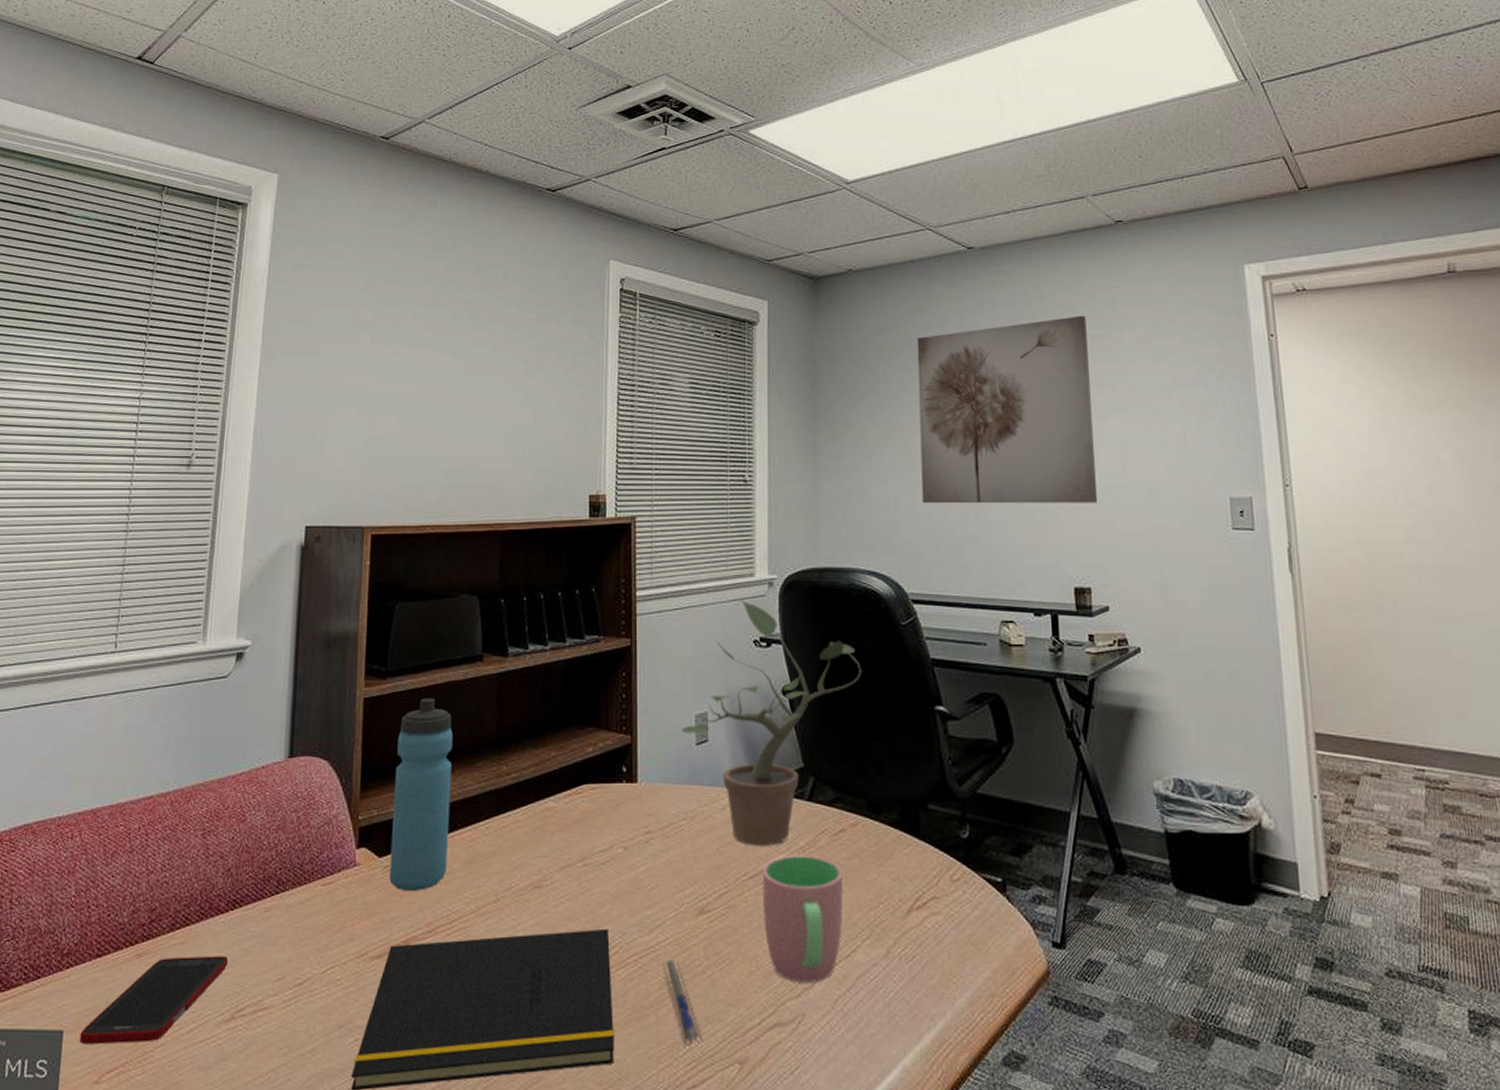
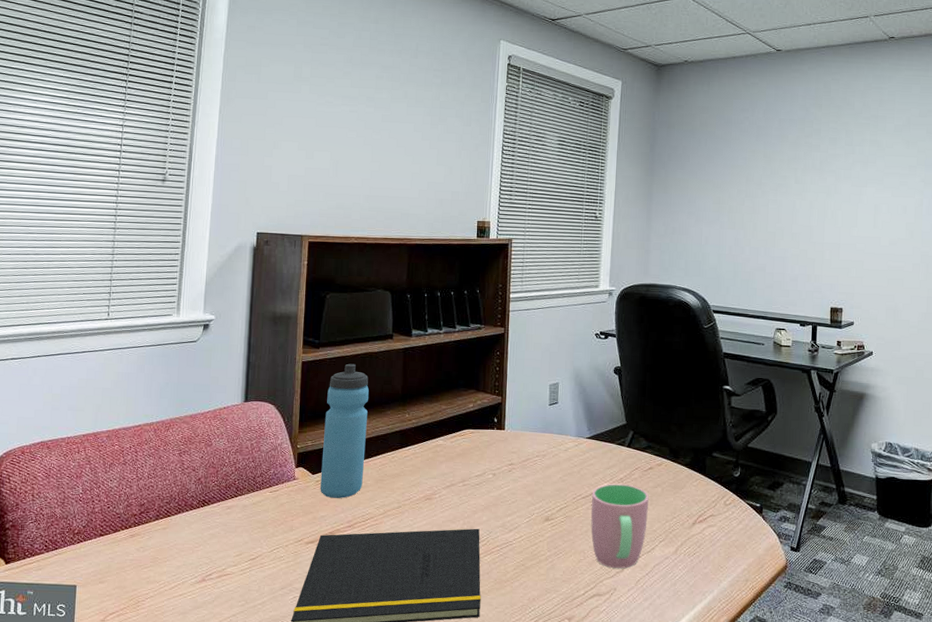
cell phone: present [79,956,229,1045] -> none [89,537,200,595]
pen: present [663,959,703,1045] -> none [517,550,544,606]
potted plant: present [682,599,862,846] -> none [539,303,673,477]
wall art: present [917,315,1097,504] -> none [727,108,860,248]

